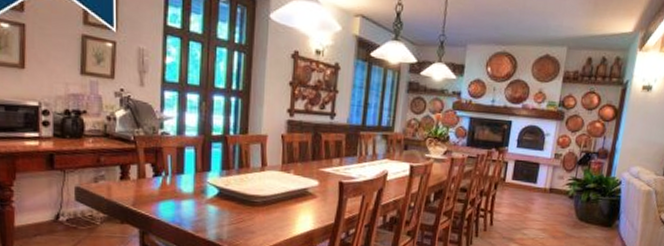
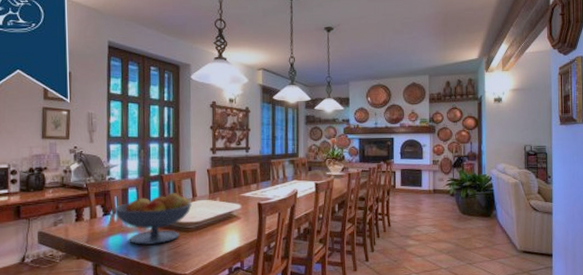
fruit bowl: none [167,157,260,217] -> present [115,192,192,246]

